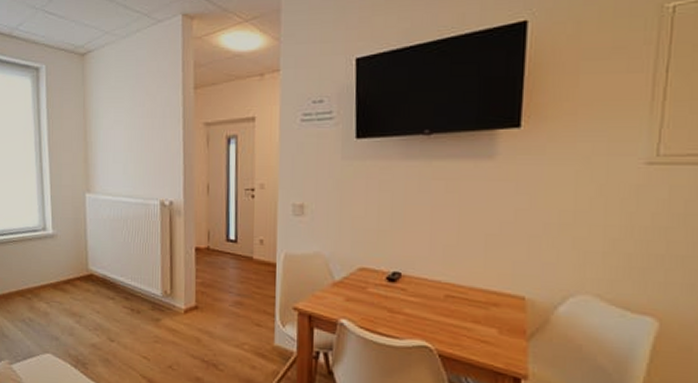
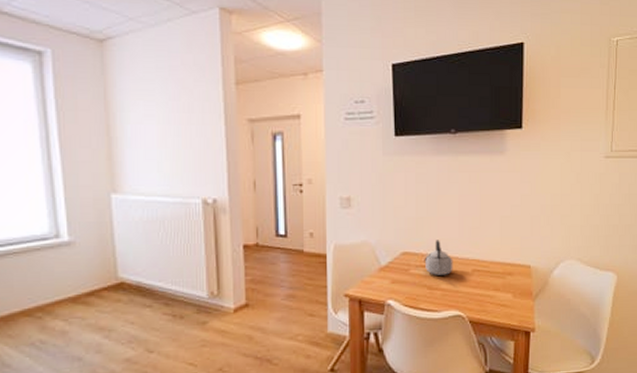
teapot: none [386,257,421,298] -> present [425,240,453,275]

